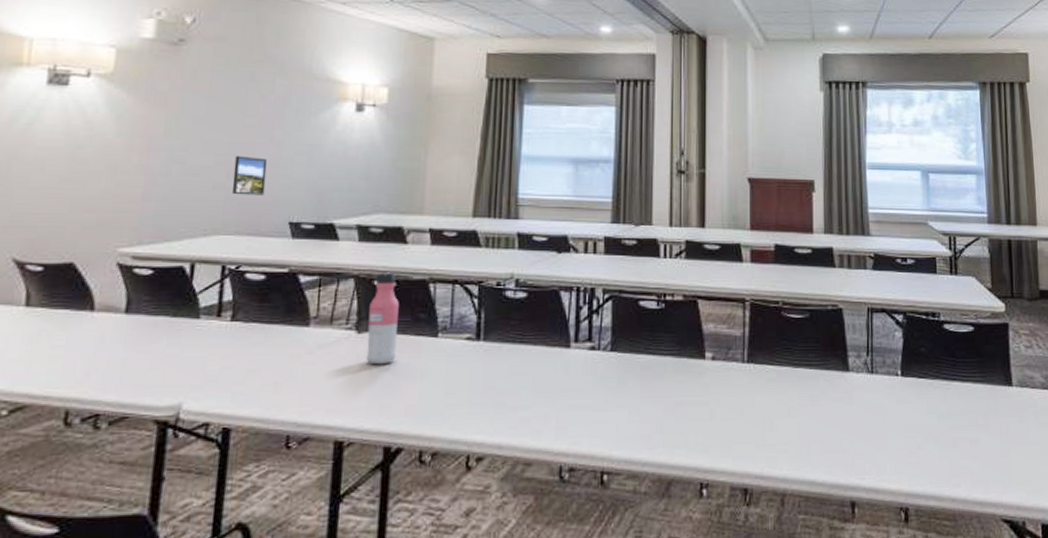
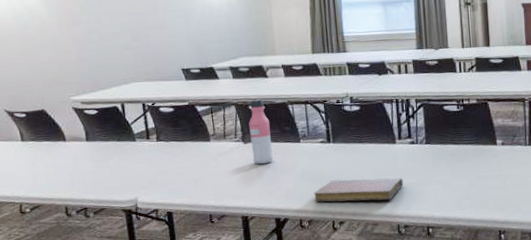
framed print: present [231,155,268,196] -> none [134,22,160,52]
notebook: none [444,394,574,428] -> present [313,178,403,202]

